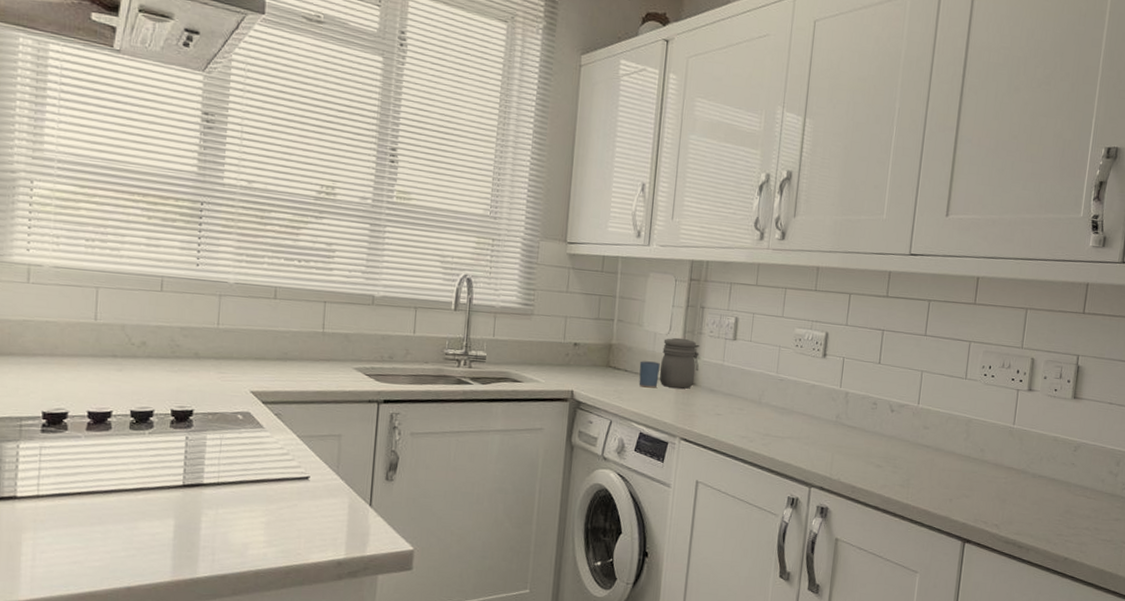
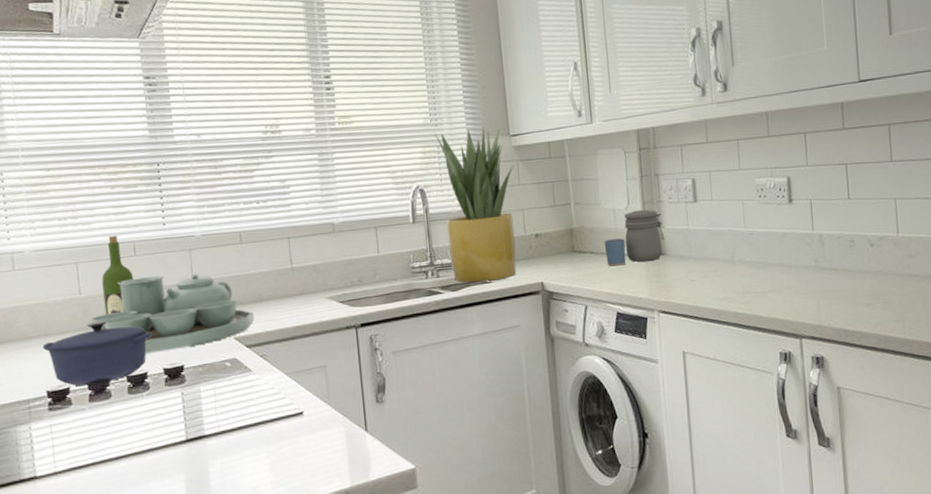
cooking pot: none [46,350,165,414] -> present [43,320,152,386]
tea set: none [102,313,276,394] -> present [90,274,254,354]
wine bottle: none [119,266,156,346] -> present [101,236,134,315]
planter: none [485,226,566,381] -> present [434,127,517,283]

